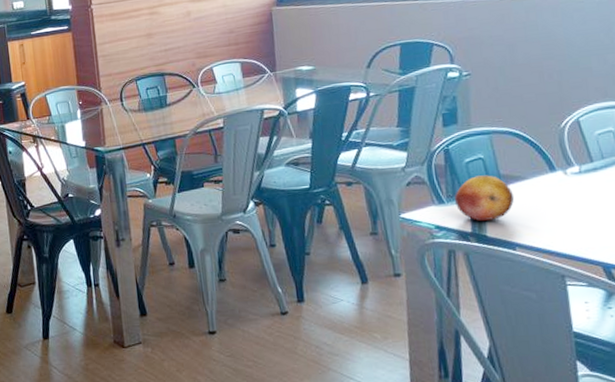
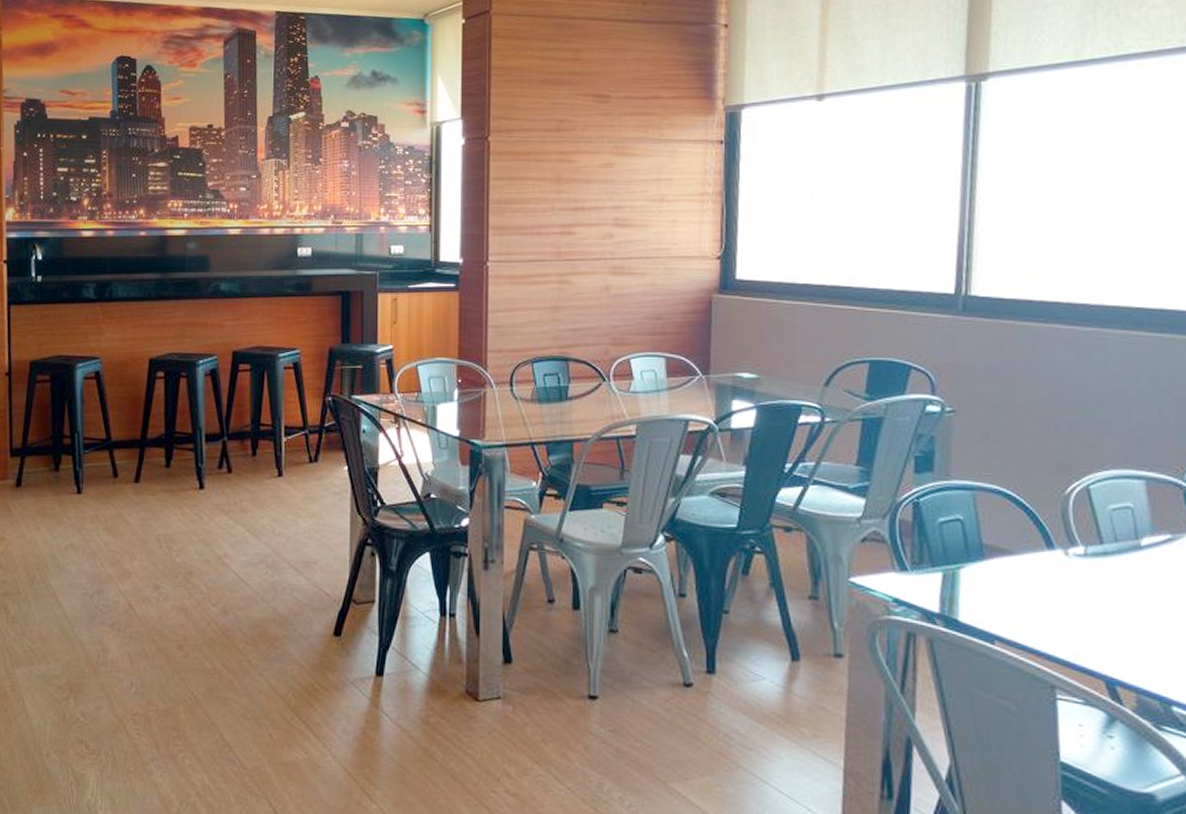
fruit: present [454,175,515,222] -> none [920,541,999,602]

